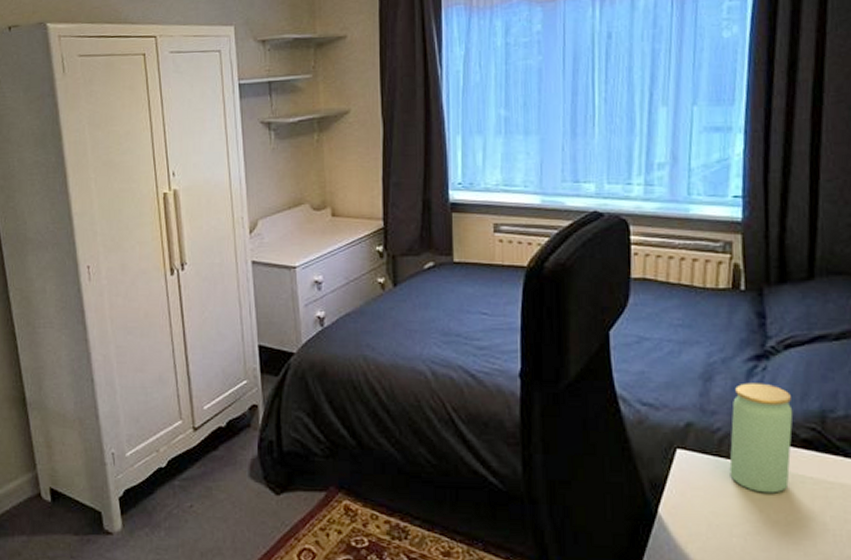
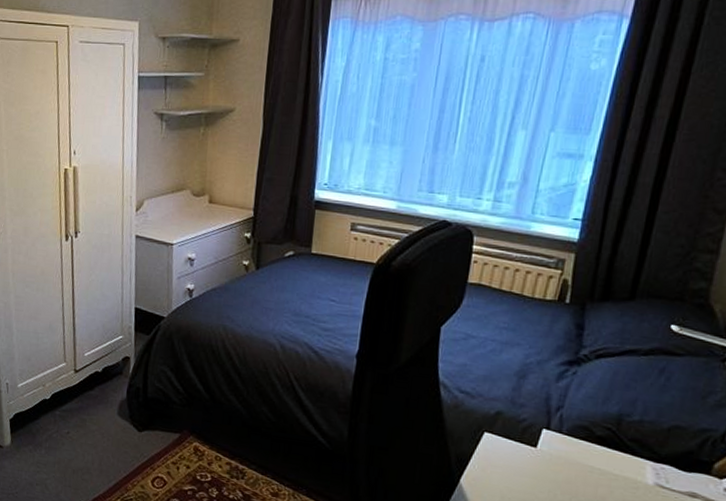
jar: present [729,382,793,493] -> none [527,383,595,478]

